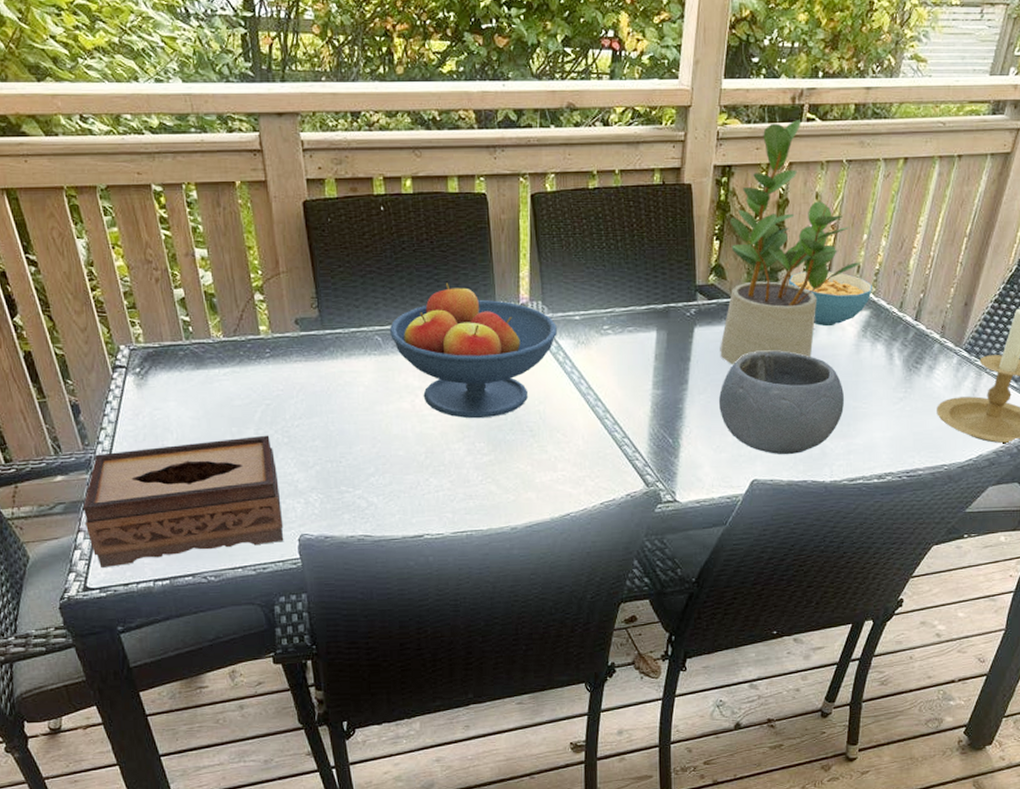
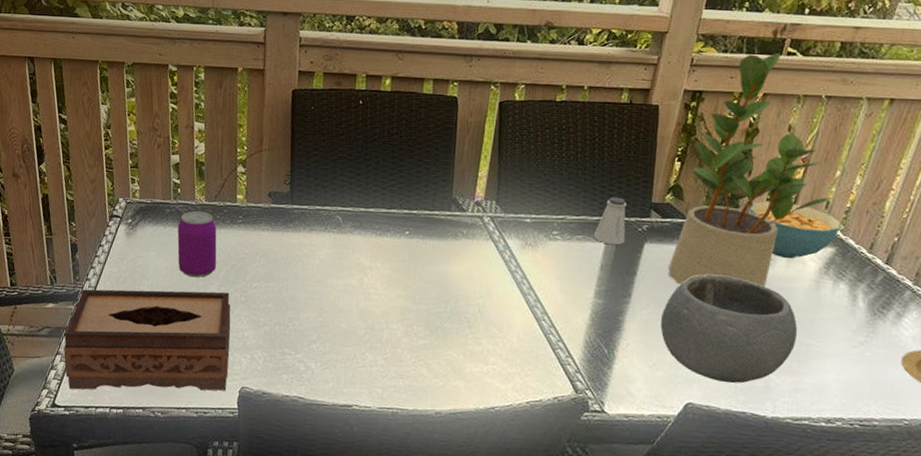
beverage can: none [195,349,250,424] -> present [177,210,217,278]
fruit bowl: present [389,282,557,419] -> none [350,174,507,304]
saltshaker: none [643,283,676,333] -> present [593,197,627,245]

